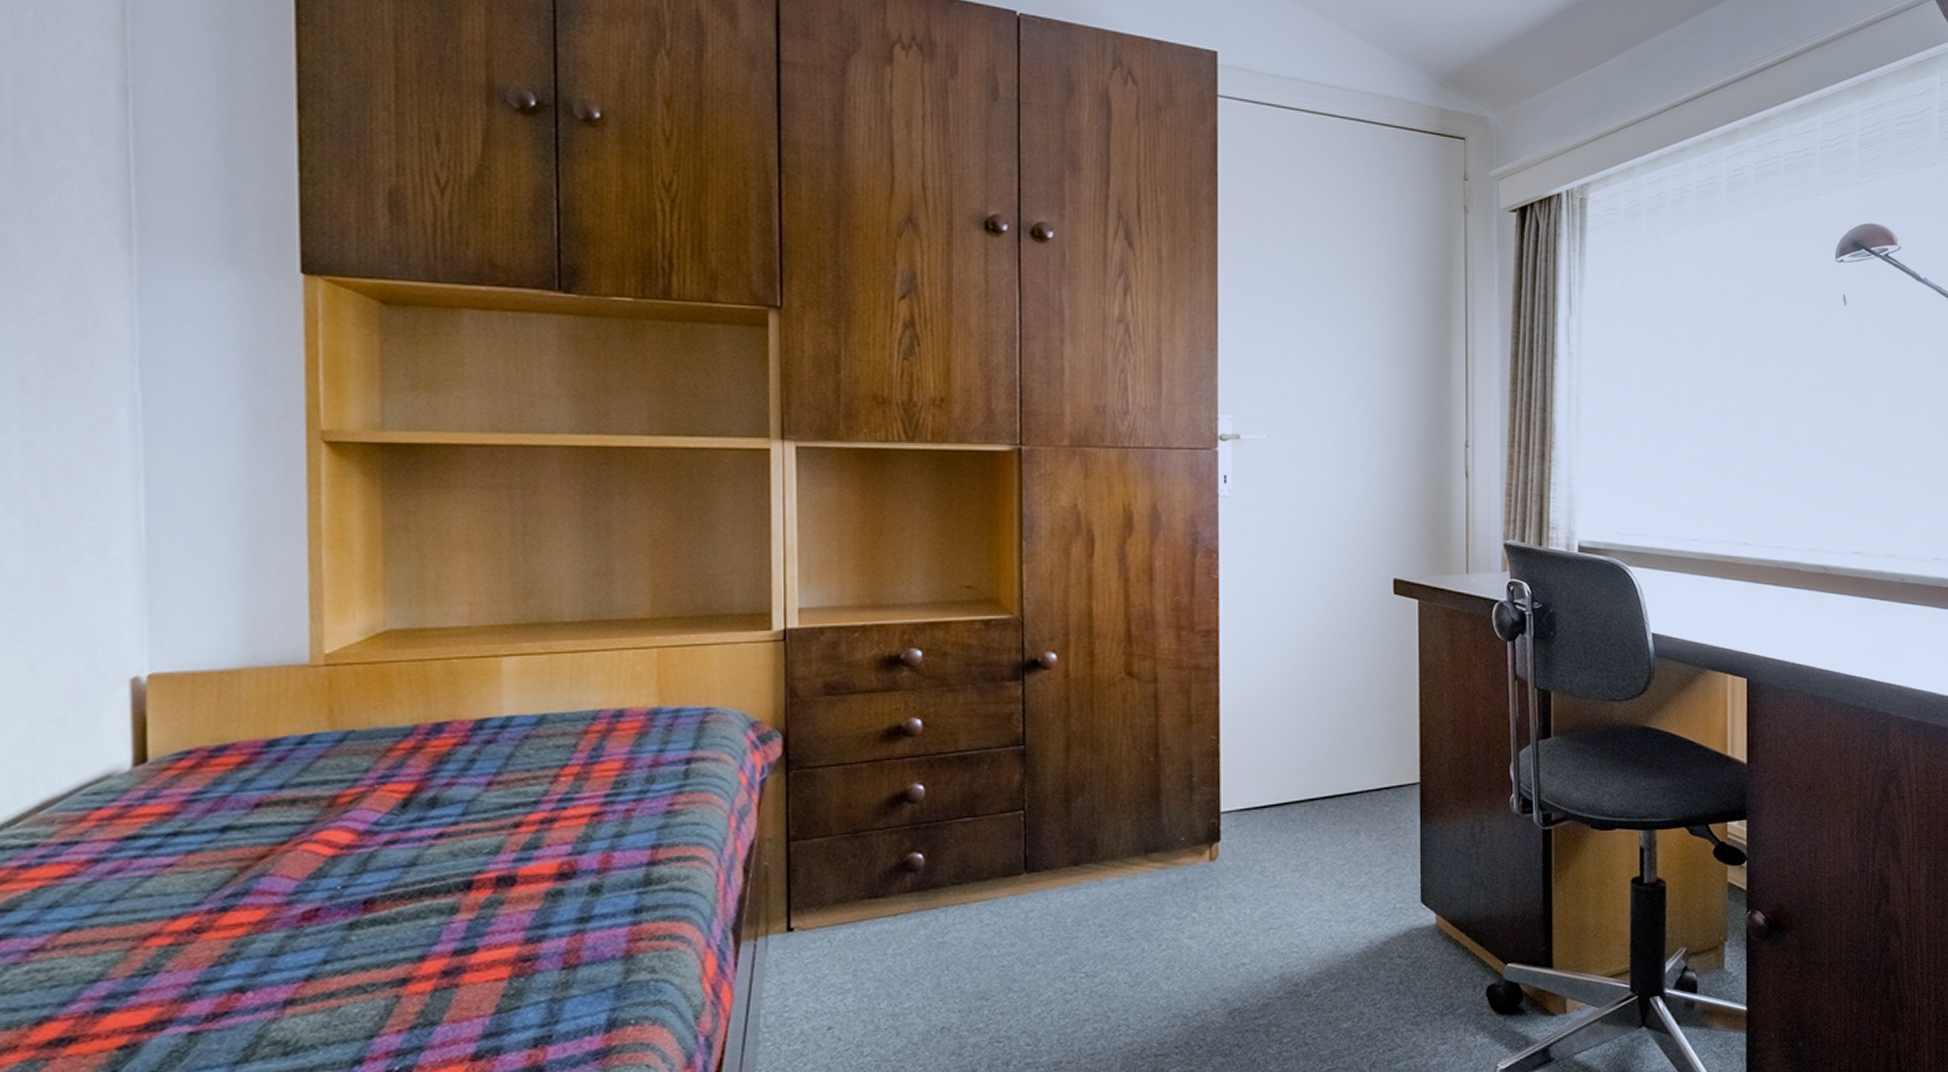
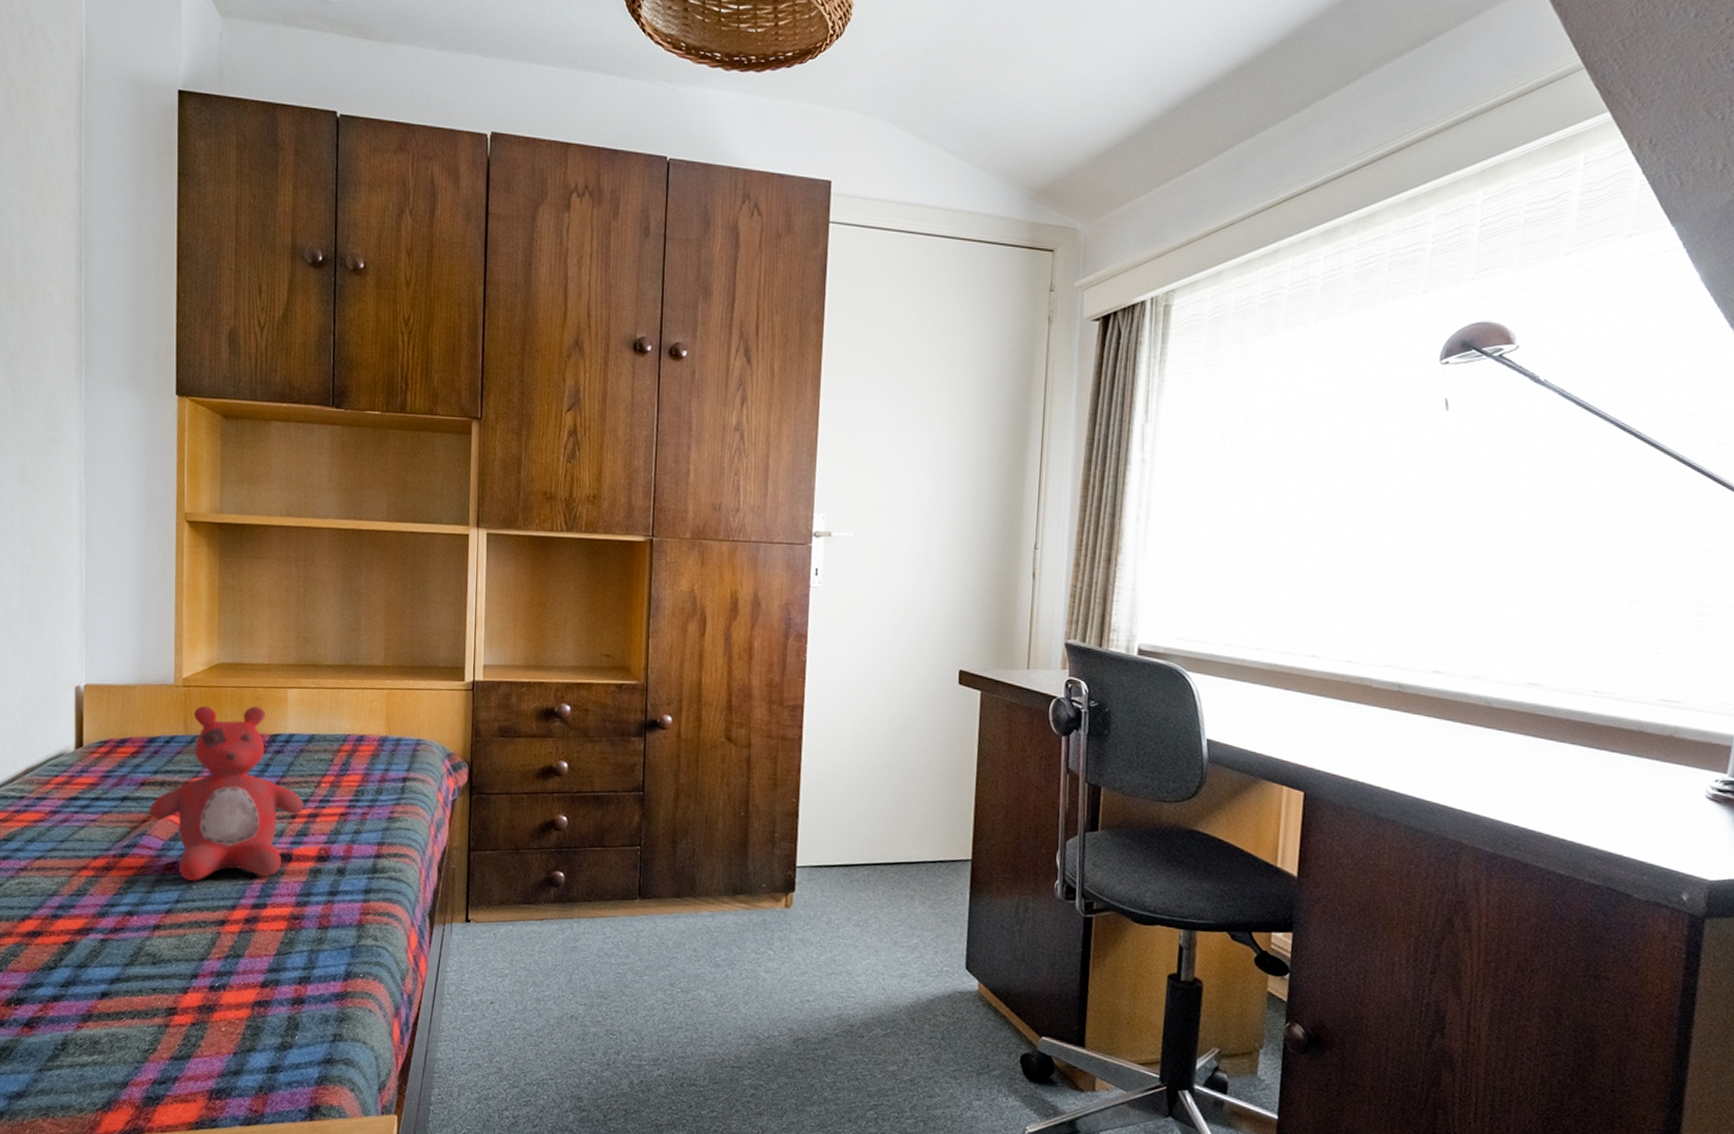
stuffed bear: none [269,684,533,932] -> present [148,705,304,882]

